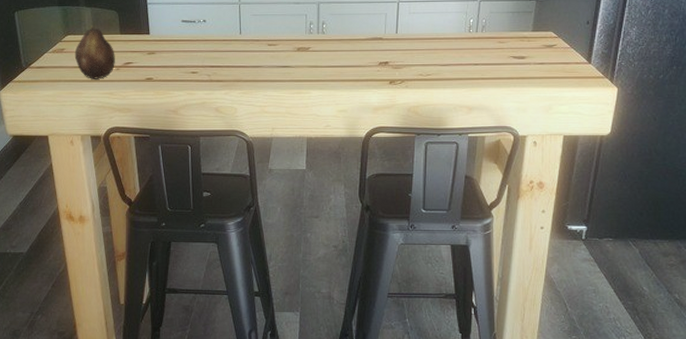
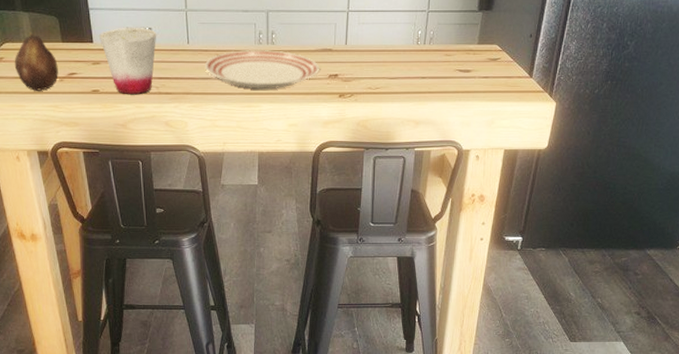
cup: none [155,20,211,82] -> present [98,28,157,94]
dinner plate: none [255,38,369,77] -> present [204,49,319,90]

